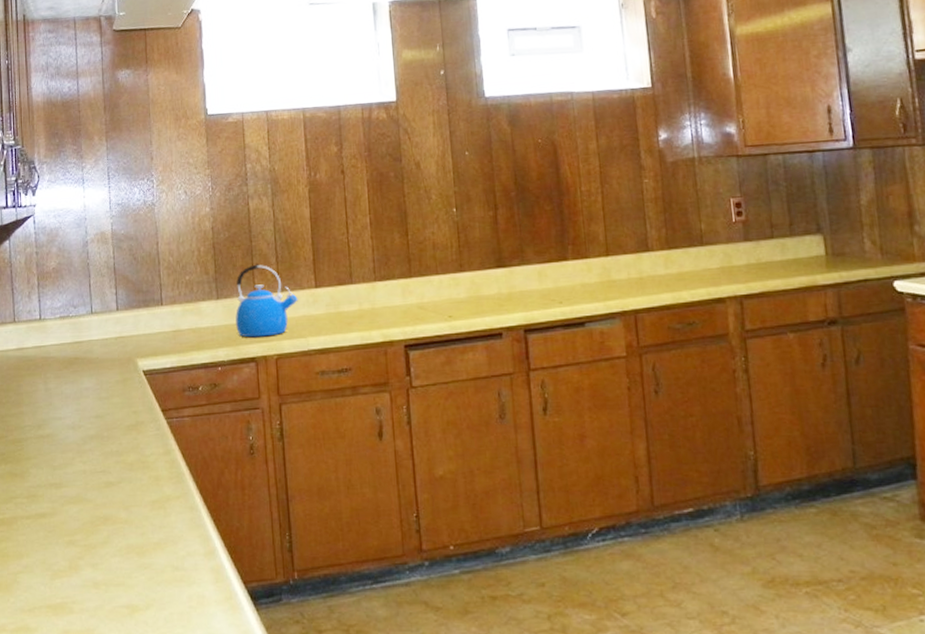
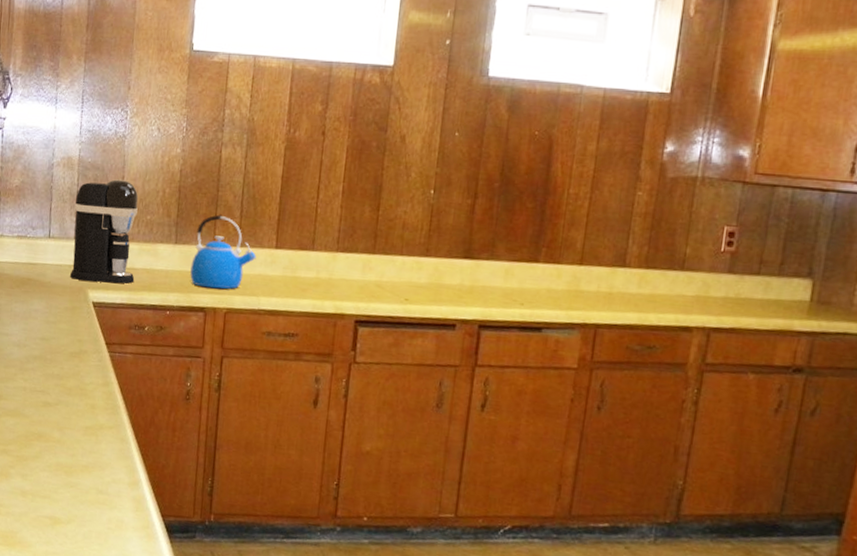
coffee maker: none [113,245,182,351] -> present [70,179,139,284]

